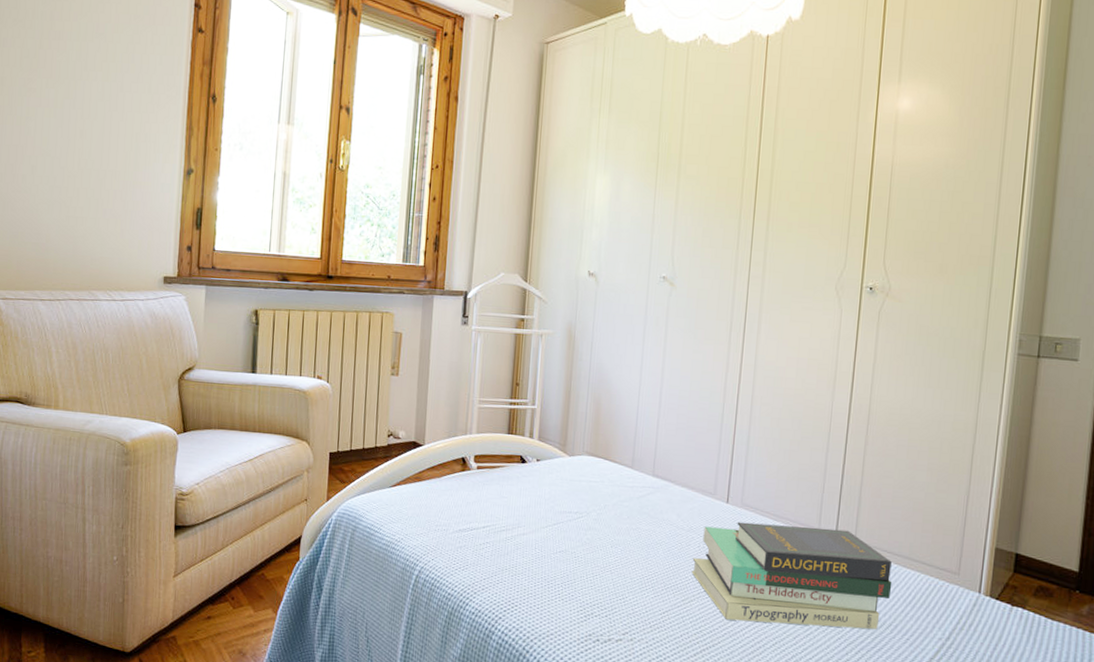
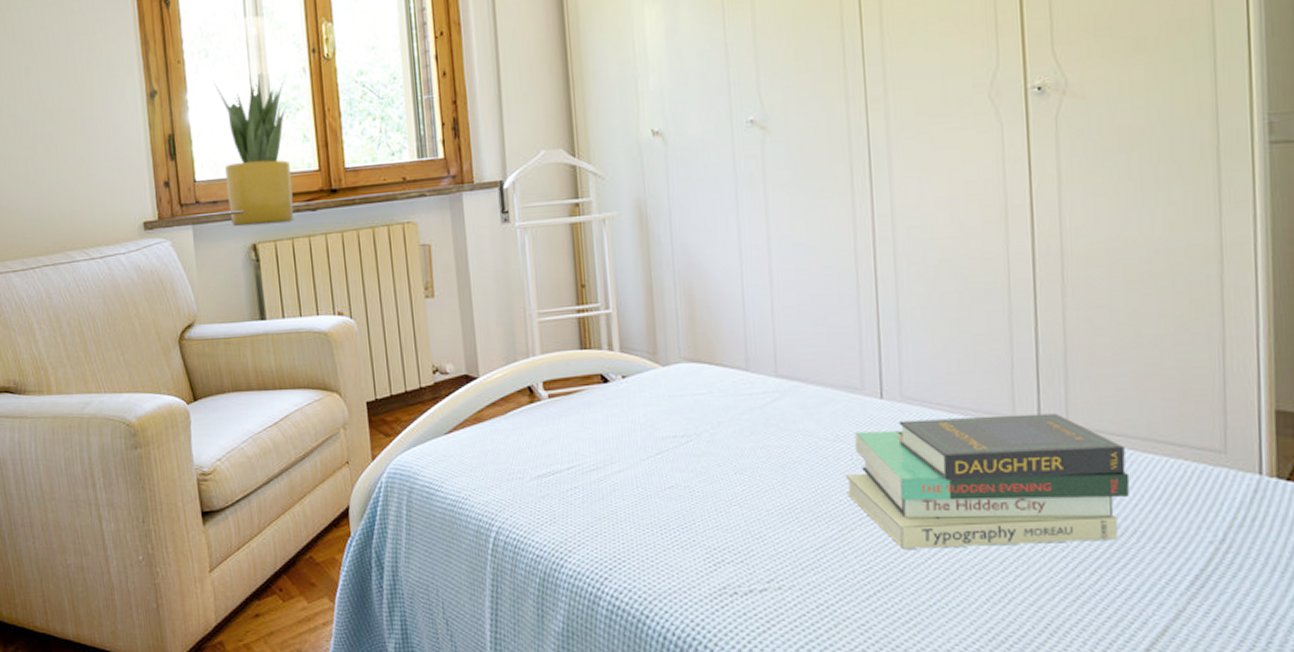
planter: none [239,171,303,297] -> present [213,73,294,227]

